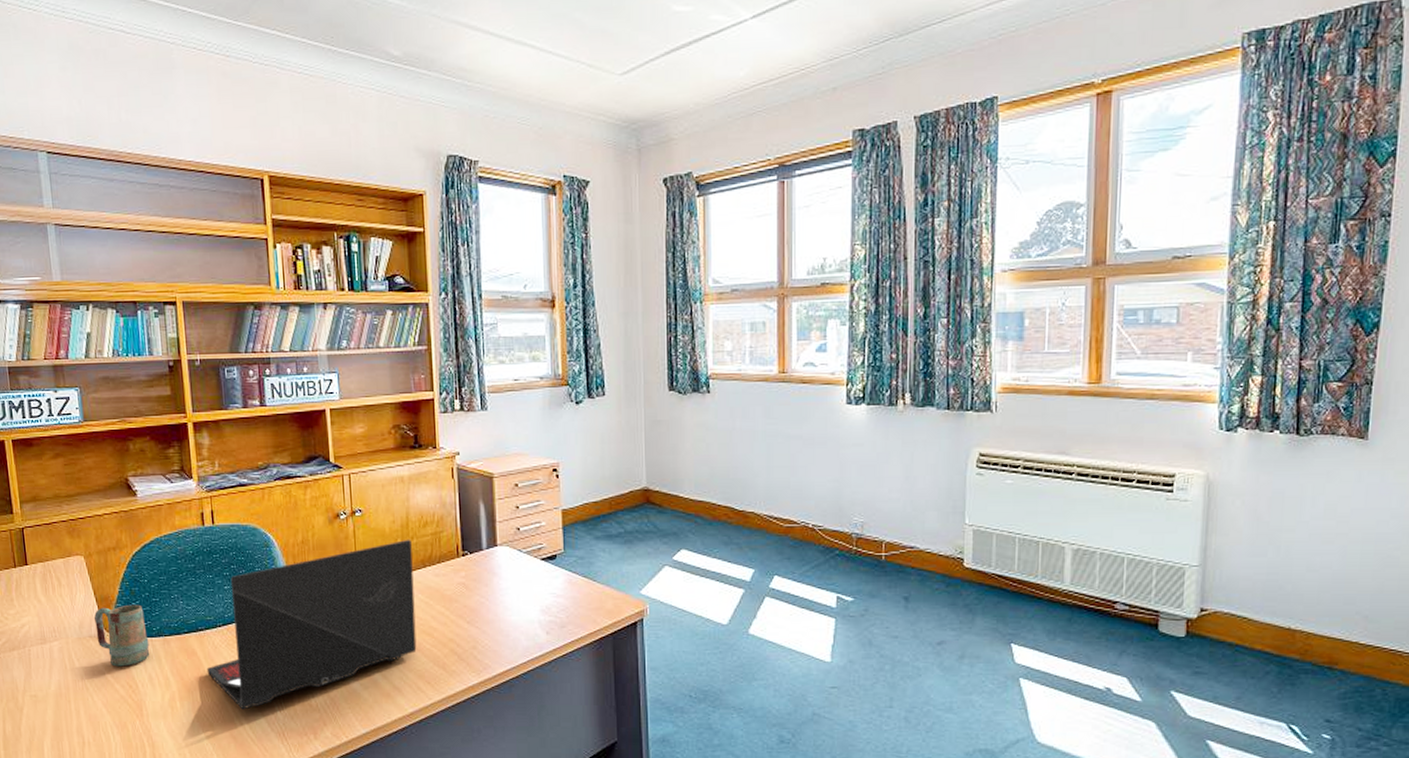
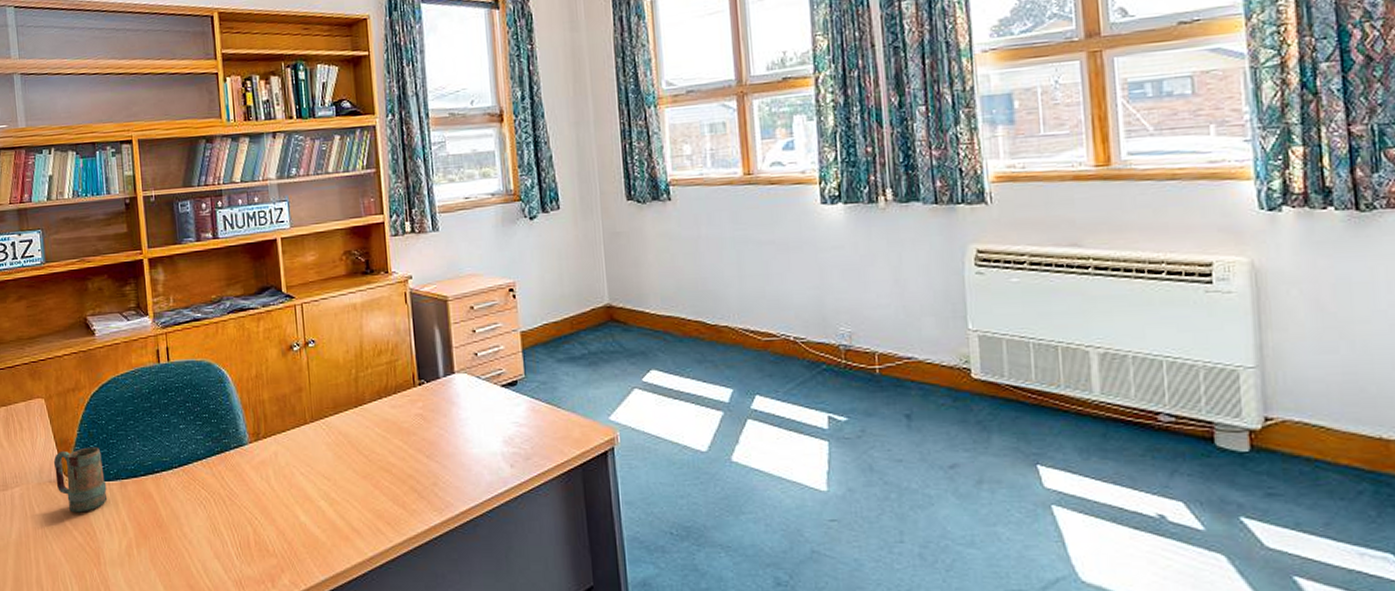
laptop: present [206,539,417,710] -> none [163,369,375,556]

